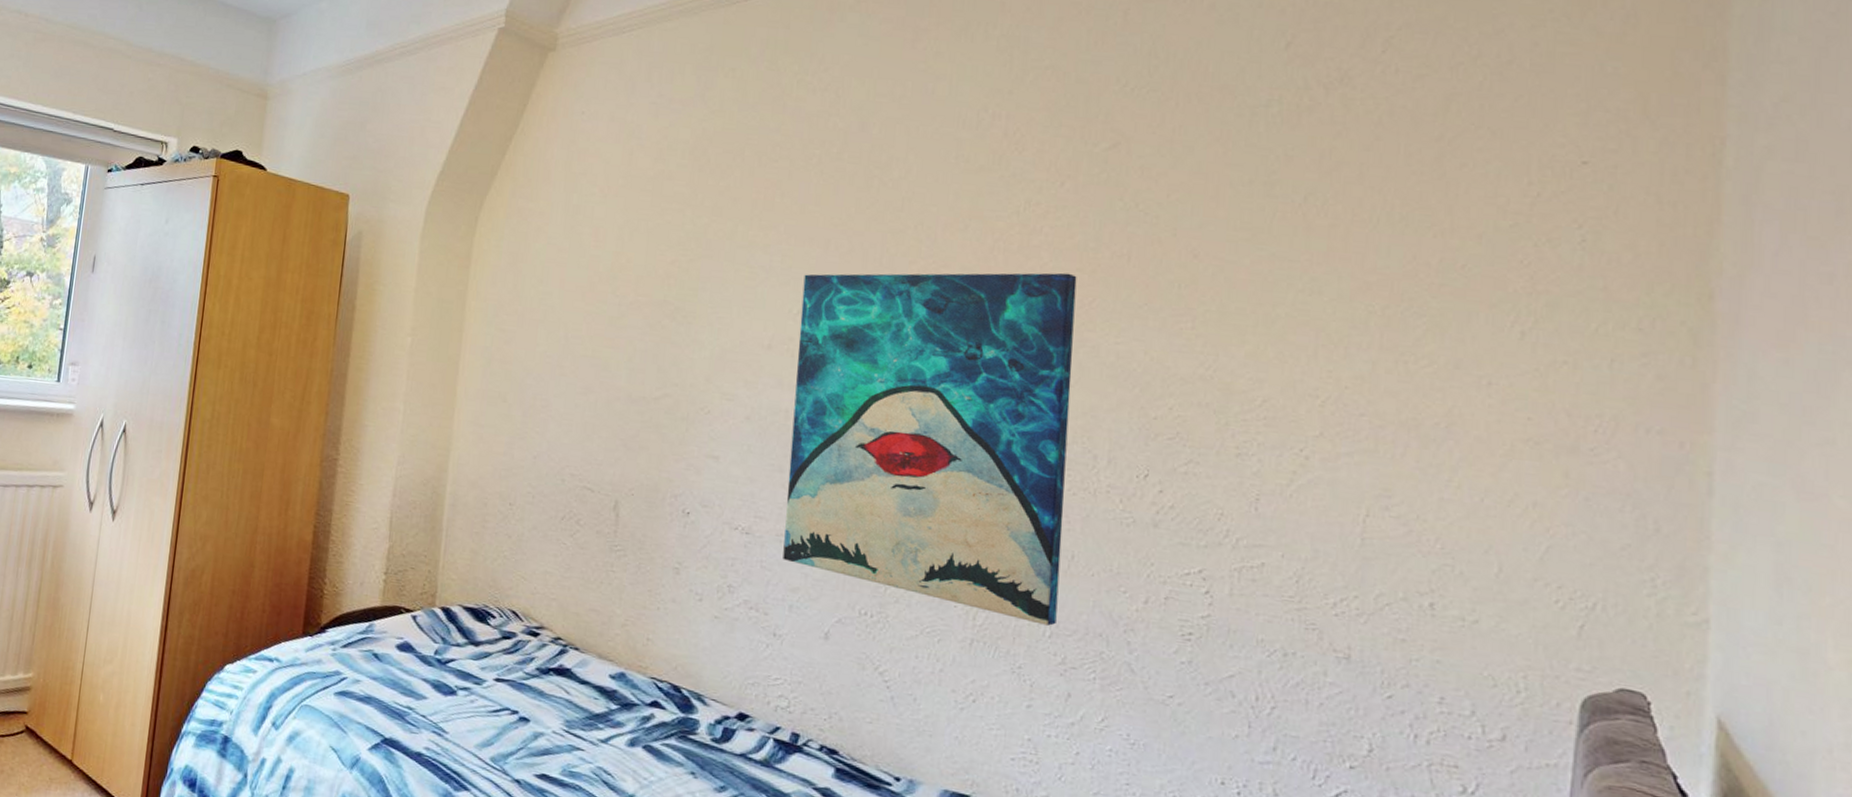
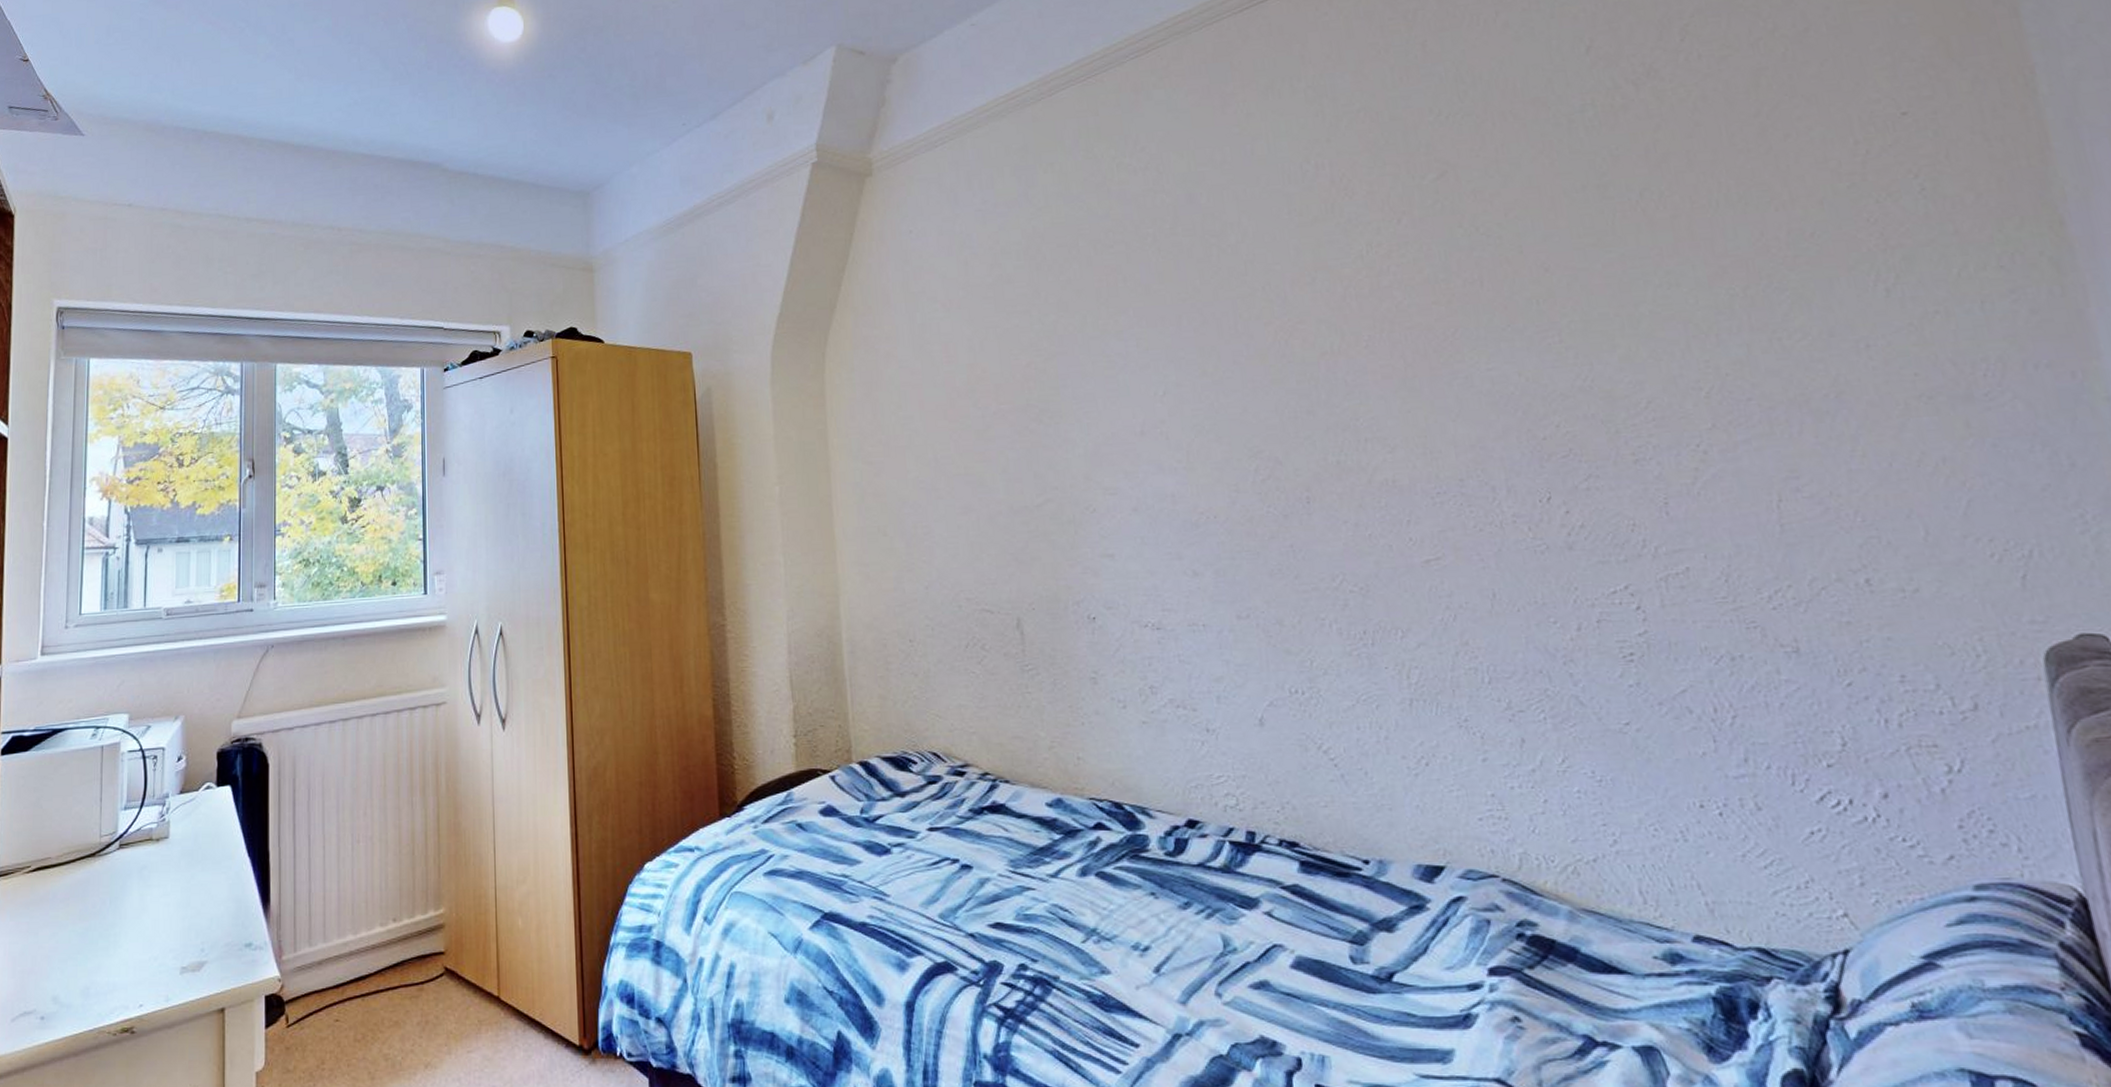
wall art: present [783,273,1077,626] -> none [1162,308,1493,672]

